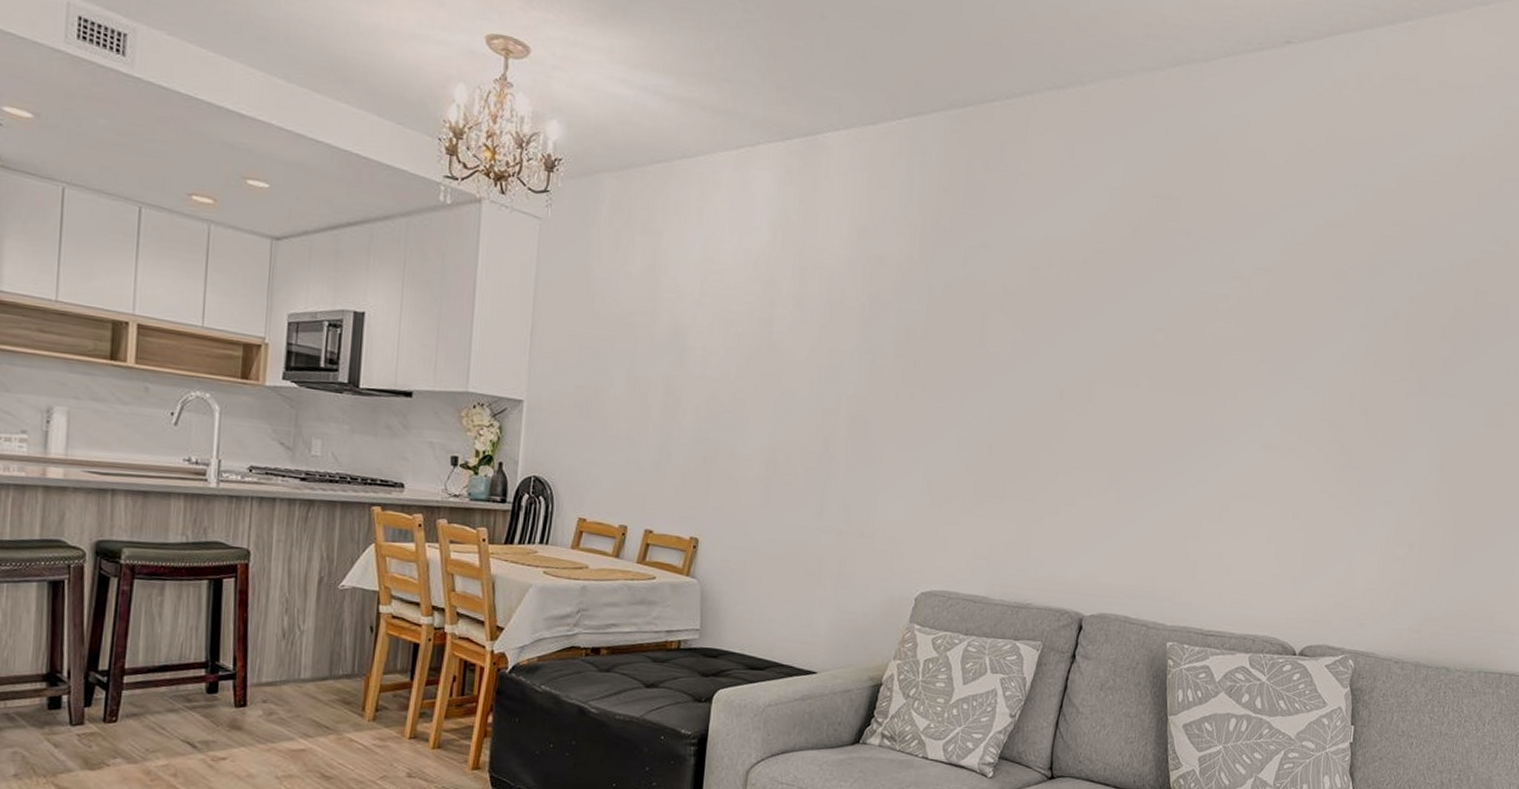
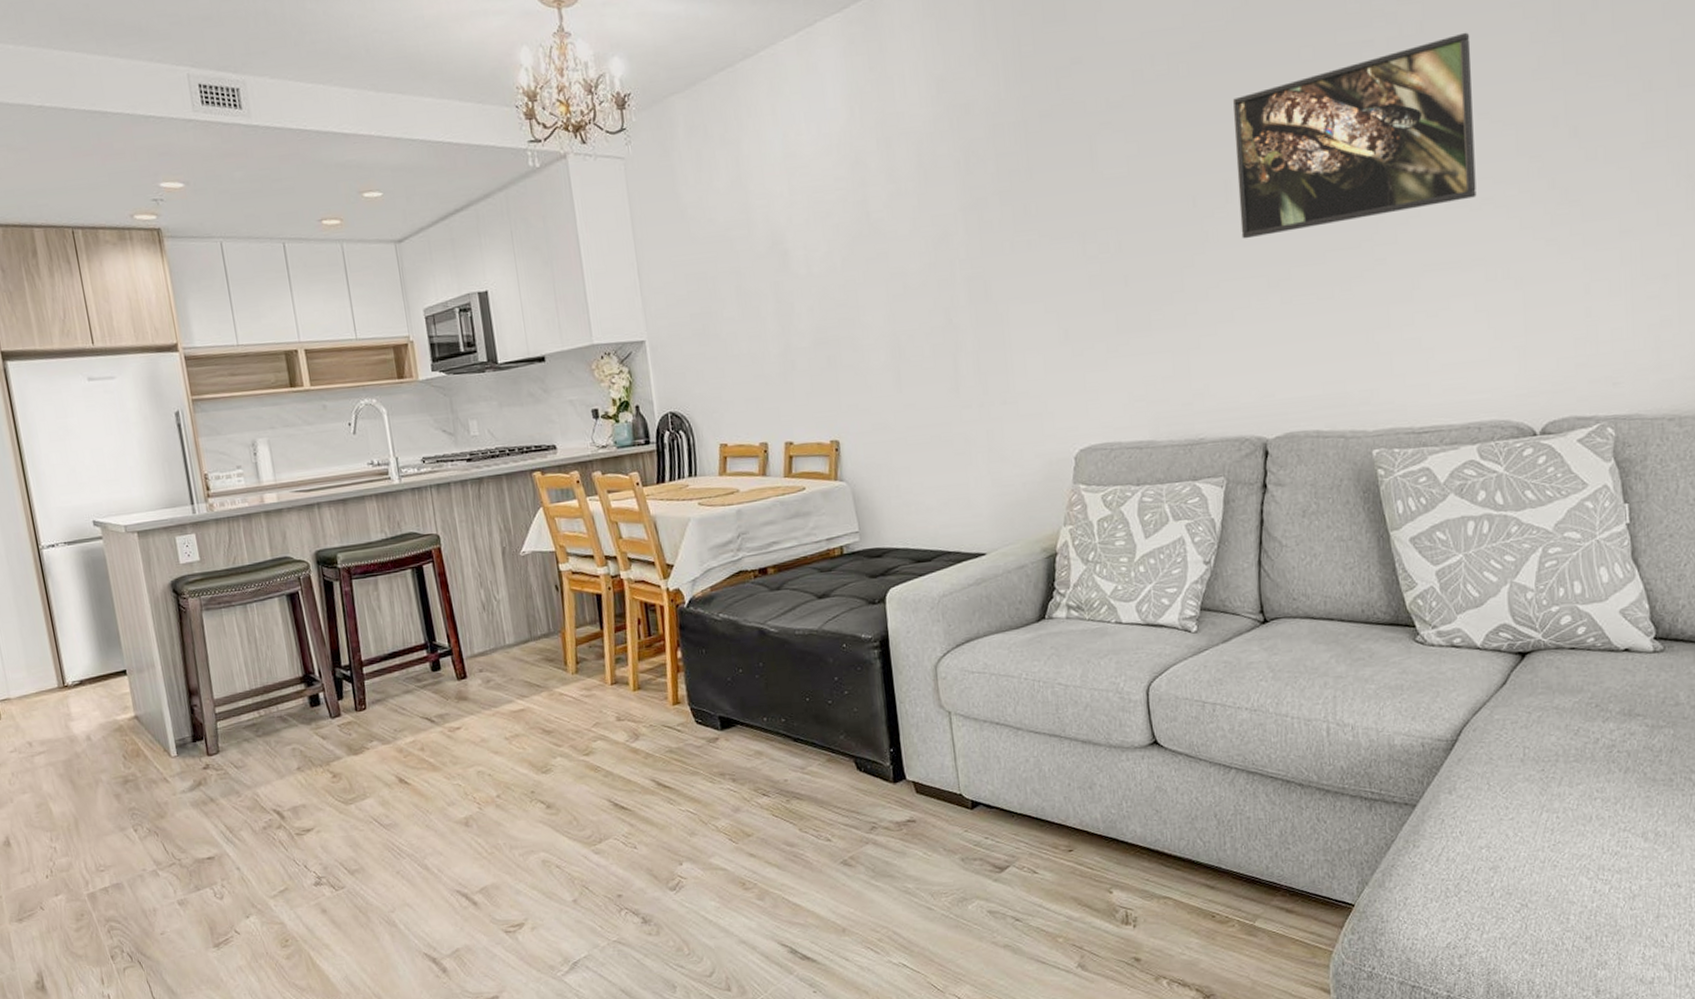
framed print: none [1094,308,1302,446] -> present [1233,32,1477,239]

